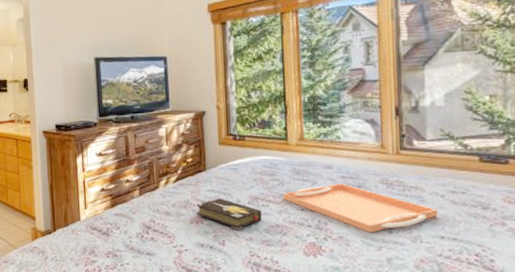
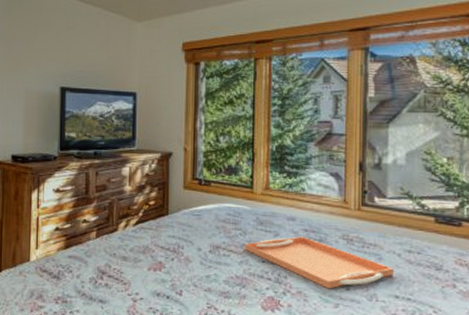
hardback book: present [196,198,262,230] -> none [154,245,222,280]

